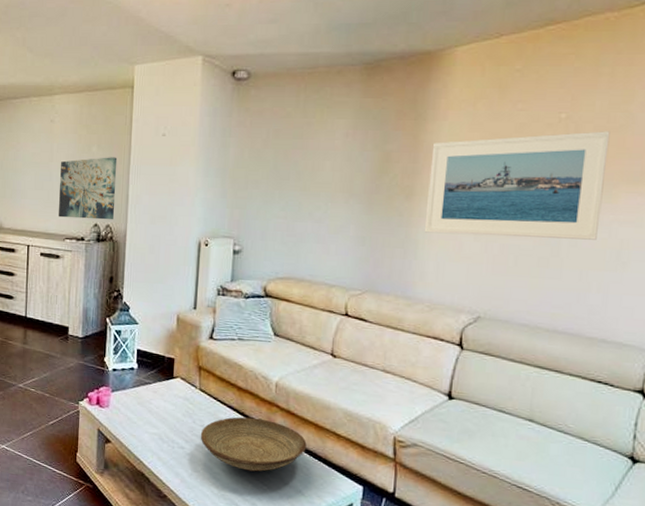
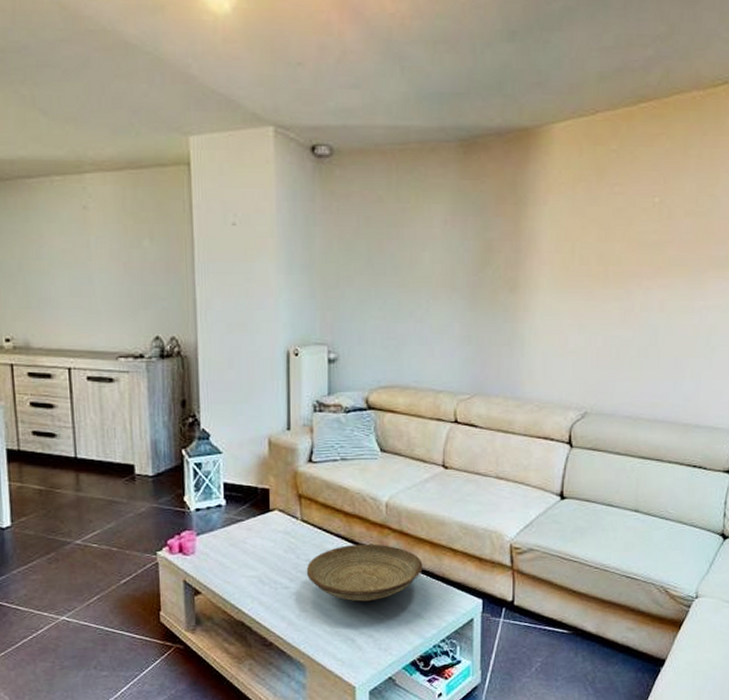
wall art: present [59,157,118,220] -> none [103,253,180,331]
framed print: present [424,131,610,240] -> none [530,215,699,328]

